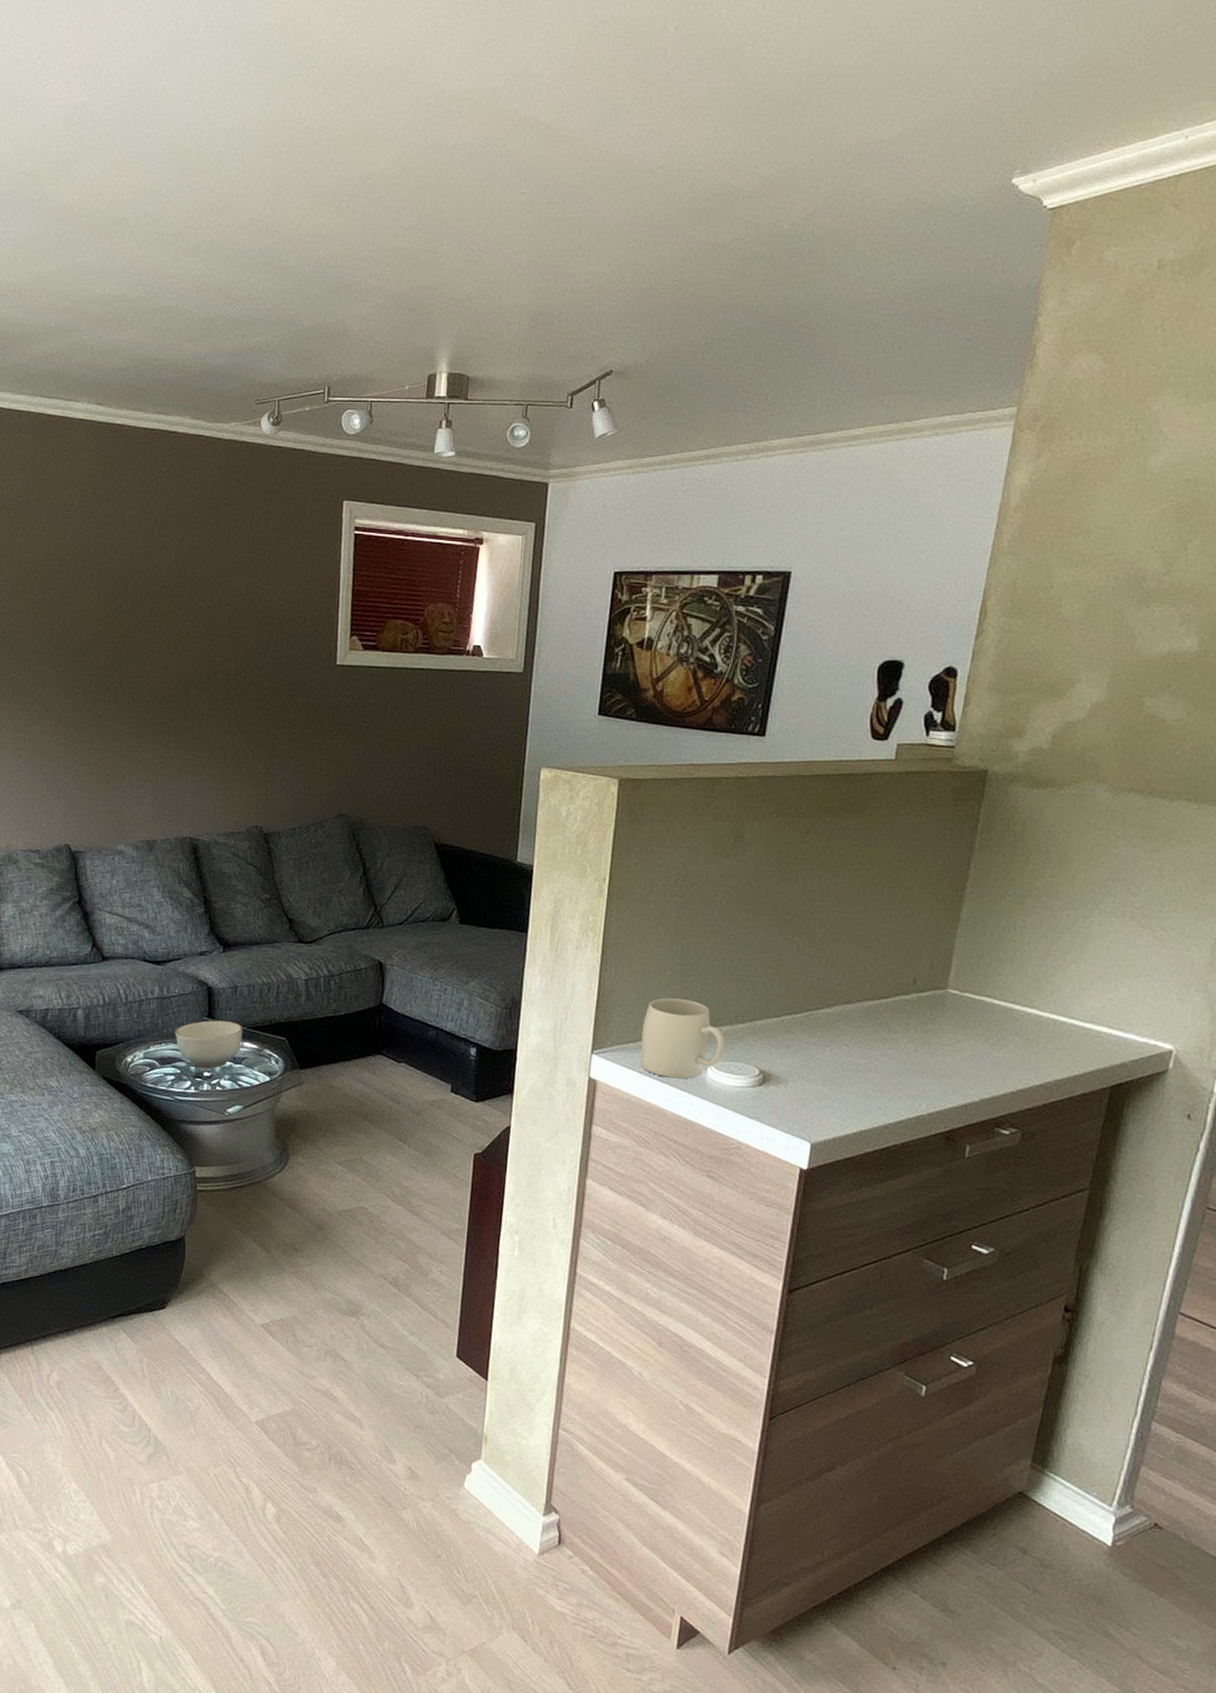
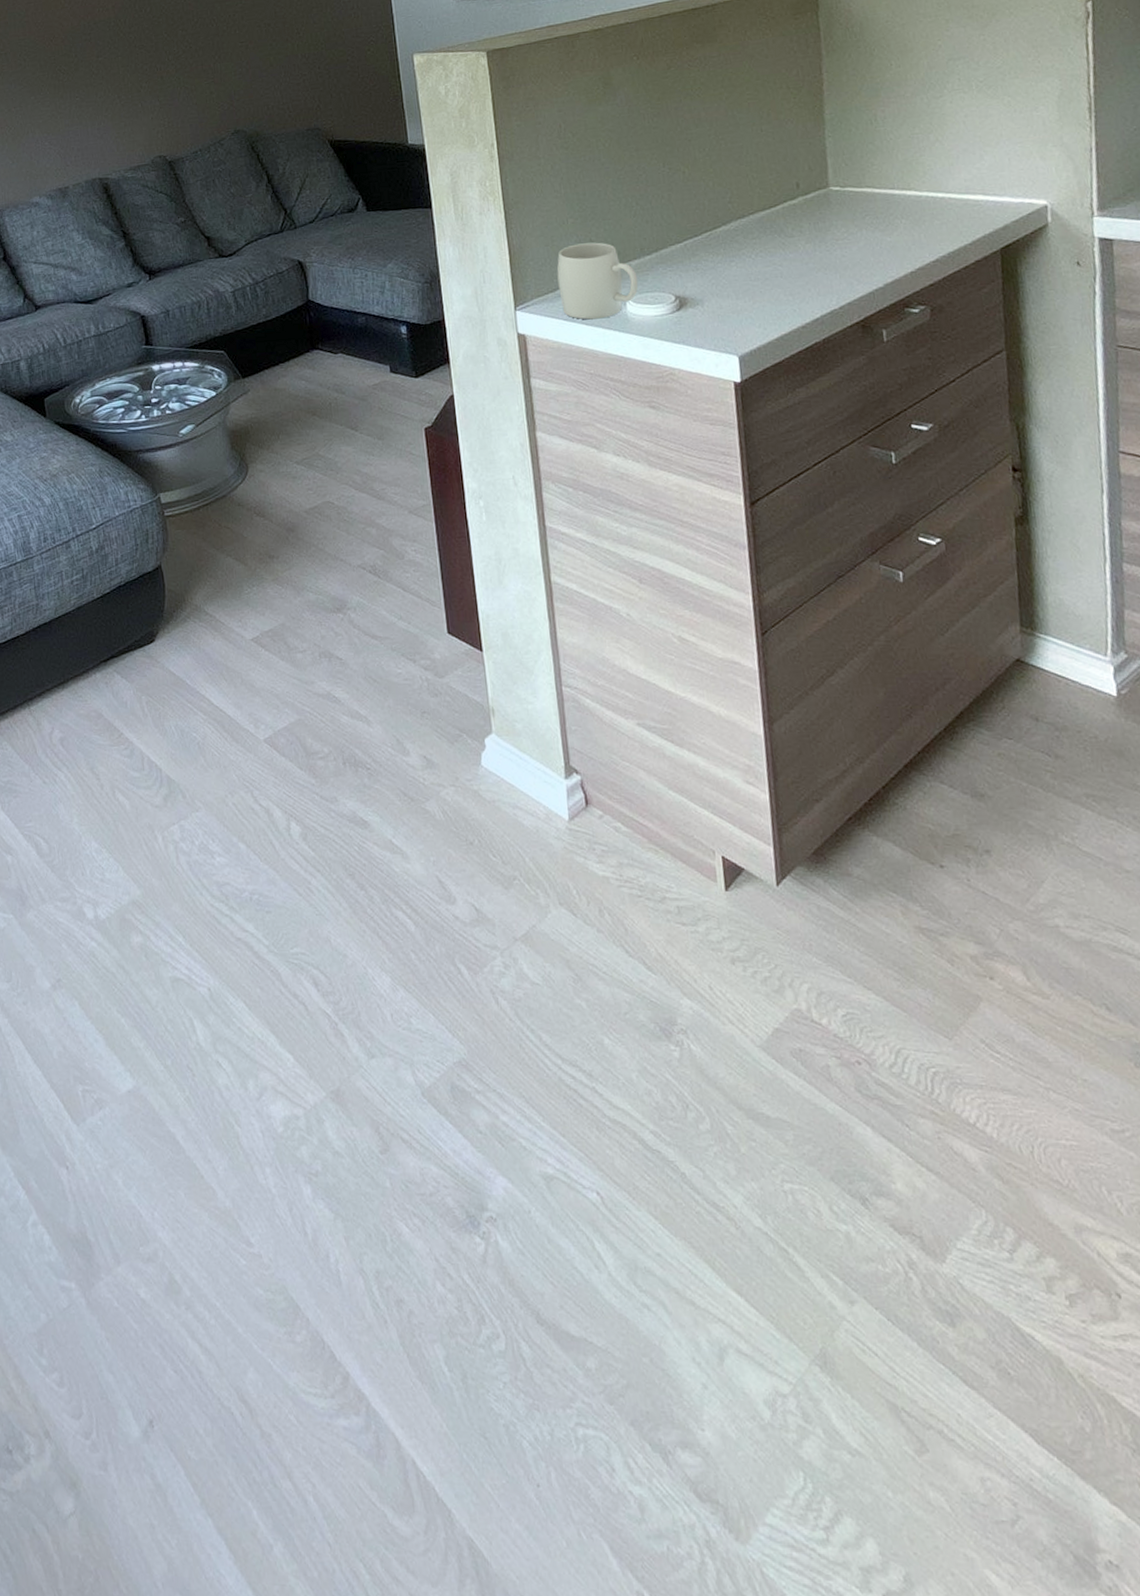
bowl: present [174,1020,243,1069] -> none [116,345,183,395]

